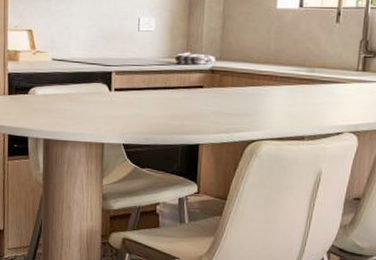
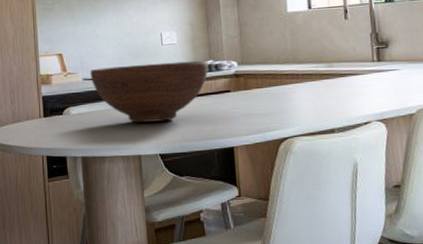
fruit bowl: none [60,49,185,111] -> present [90,60,209,123]

